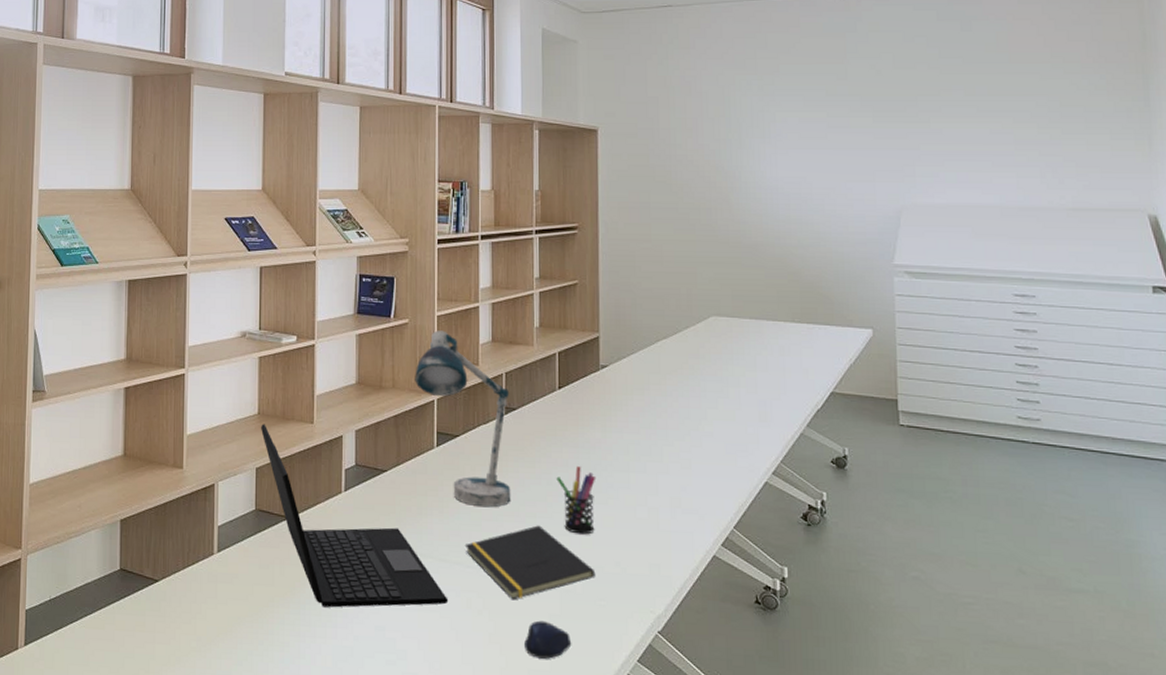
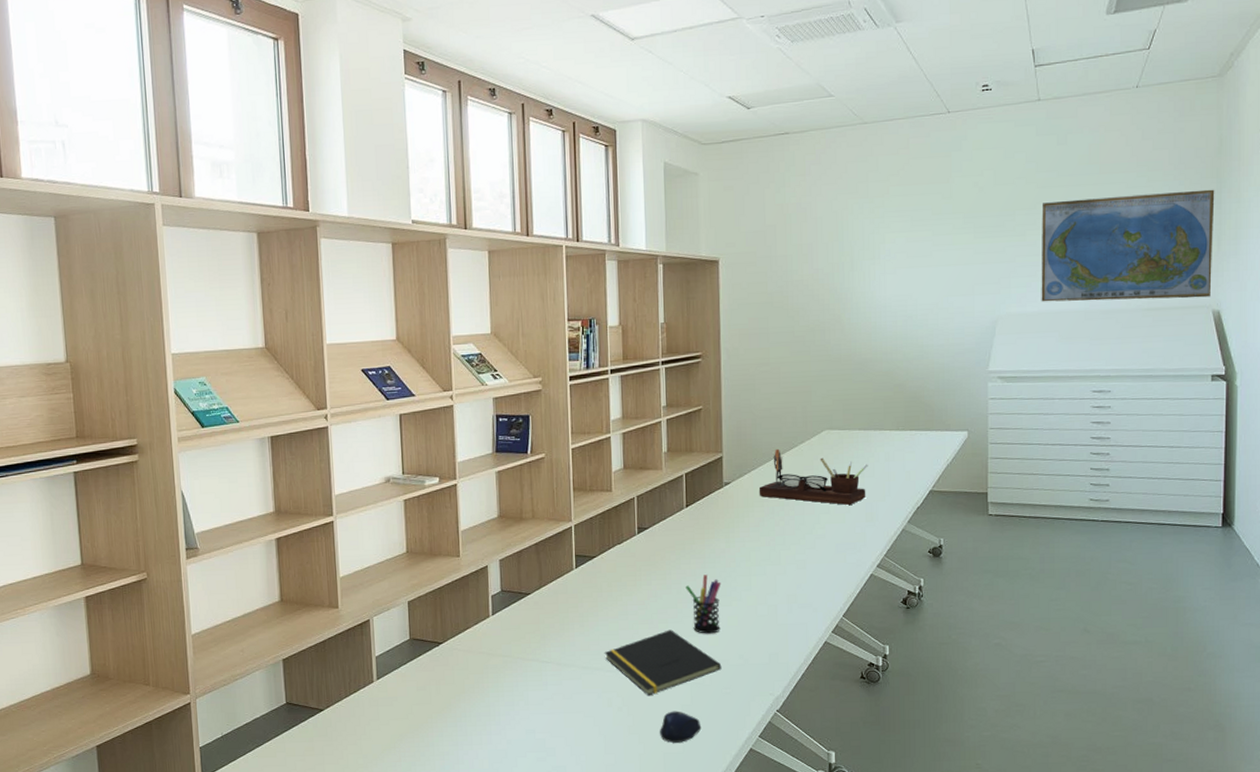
laptop: present [261,424,449,608] -> none [410,561,591,718]
desk lamp: present [415,330,511,508] -> none [553,462,645,618]
desk organizer: none [638,332,761,401] -> present [758,448,868,505]
world map: none [946,85,1145,200] -> present [1041,189,1215,302]

